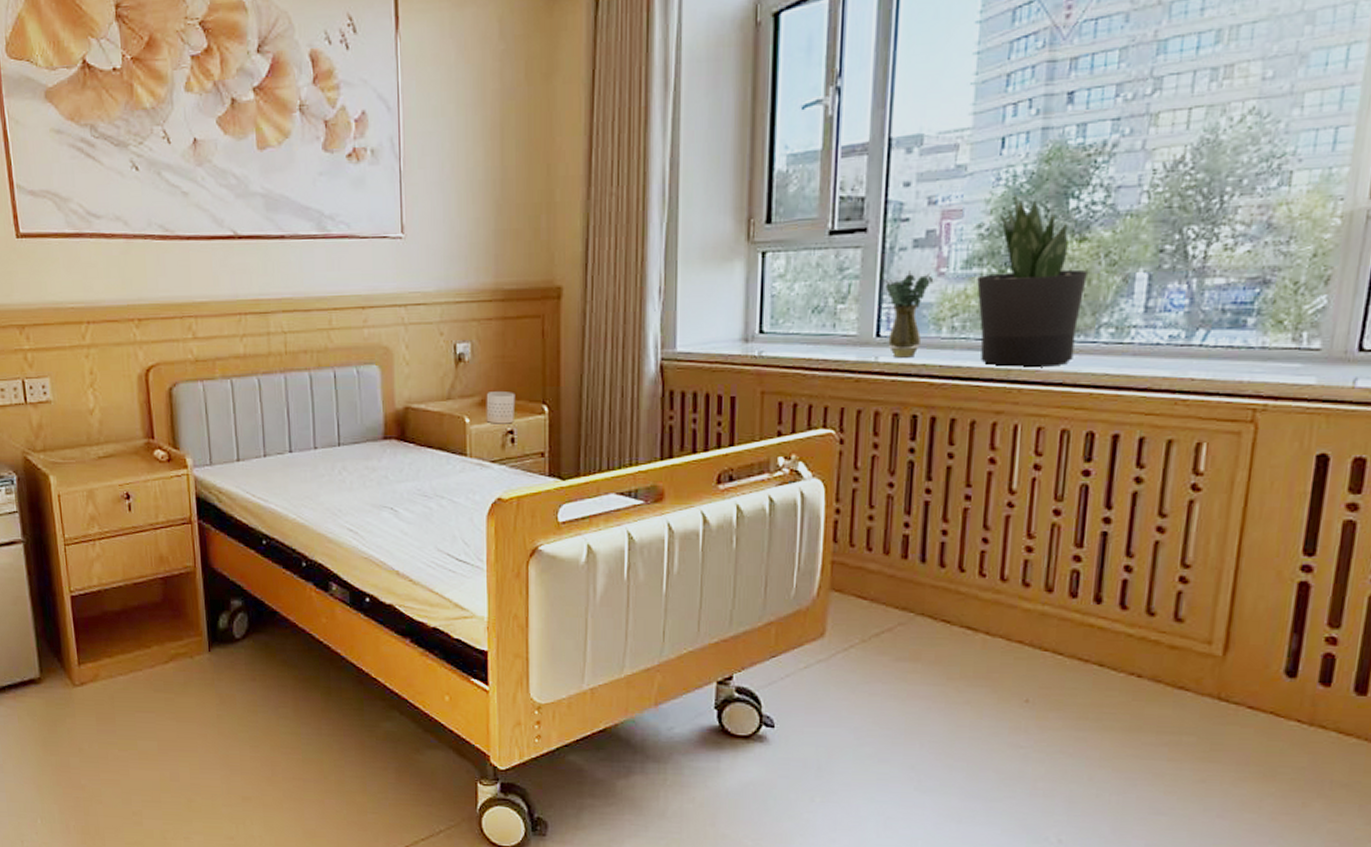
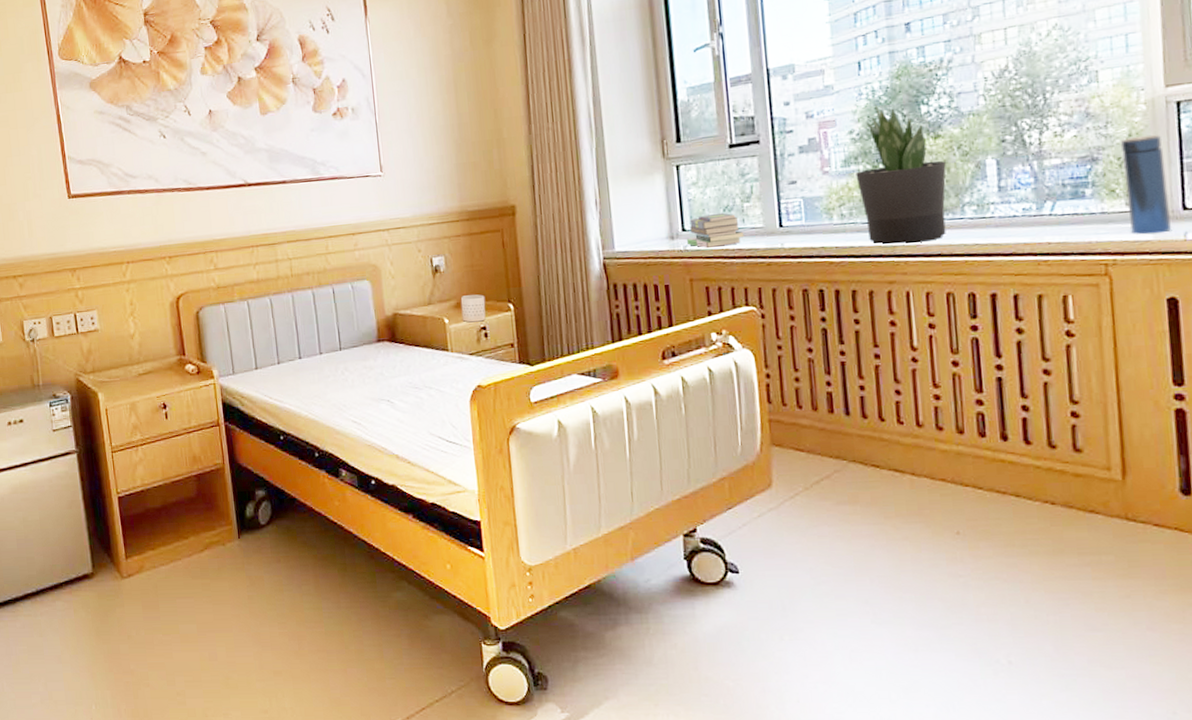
books: none [764,314,833,357] -> present [687,212,744,249]
vase: present [886,271,934,358] -> none [781,171,821,243]
thermos: none [1290,256,1352,378] -> present [1120,134,1171,235]

